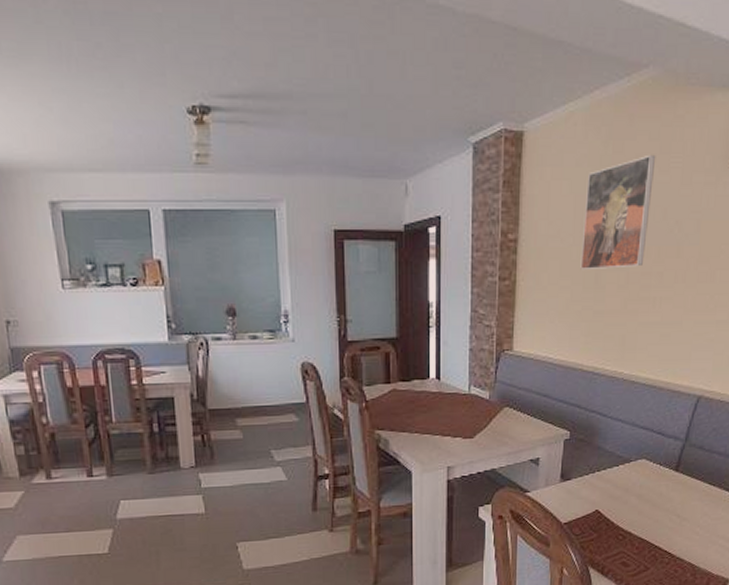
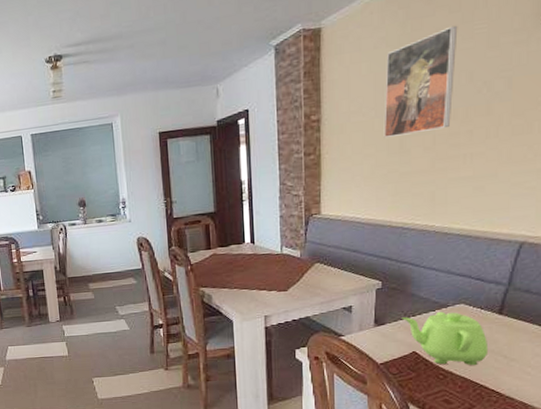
teapot: none [587,466,665,526] -> present [402,311,489,366]

